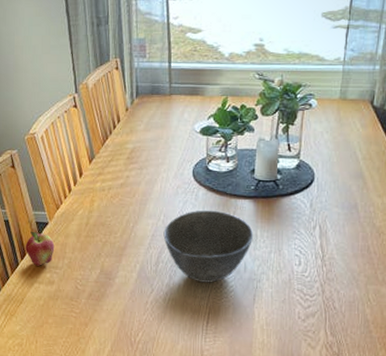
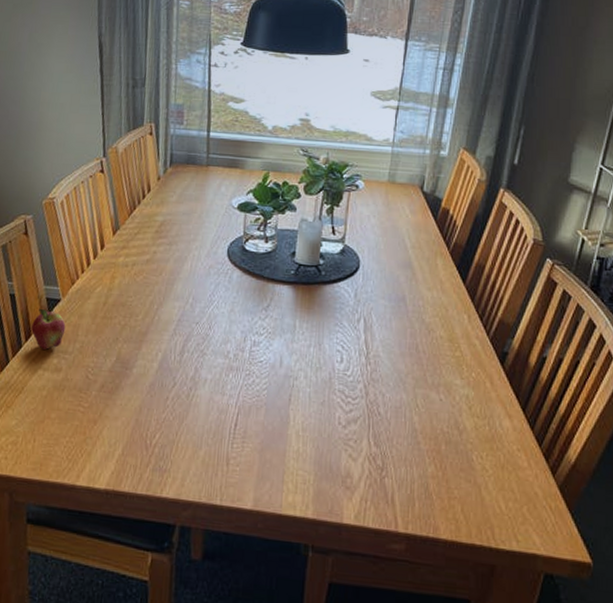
bowl: present [163,210,254,283] -> none [191,294,292,379]

